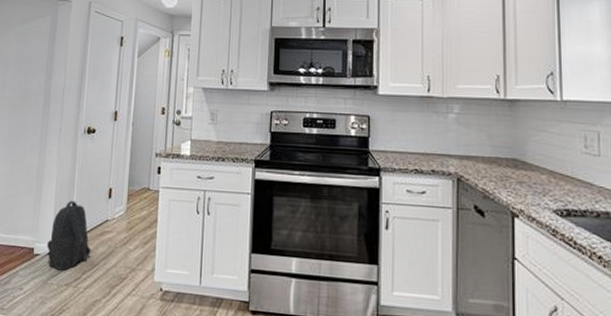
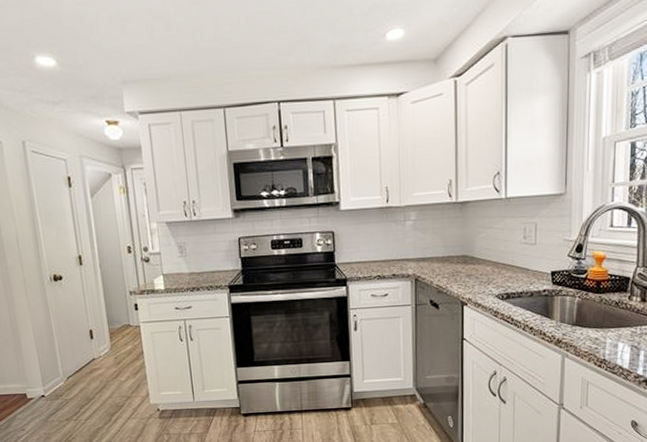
backpack: present [47,200,91,271] -> none [38,346,84,409]

